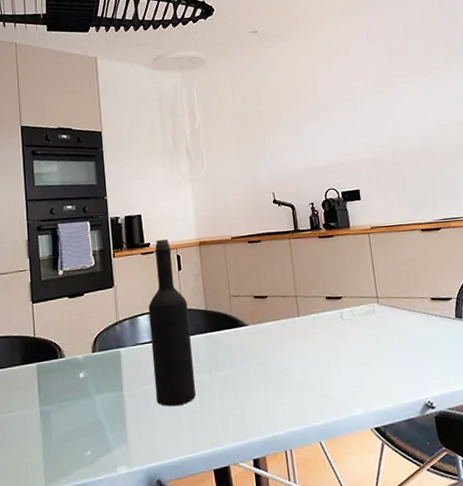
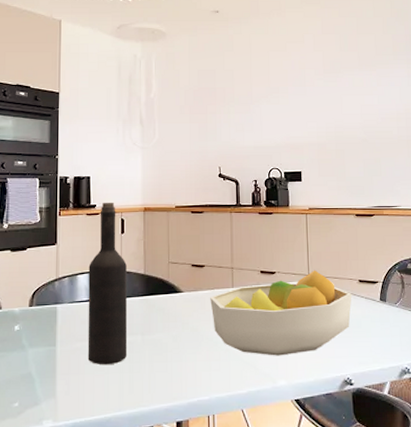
fruit bowl: none [276,291,426,384] -> present [210,270,352,356]

